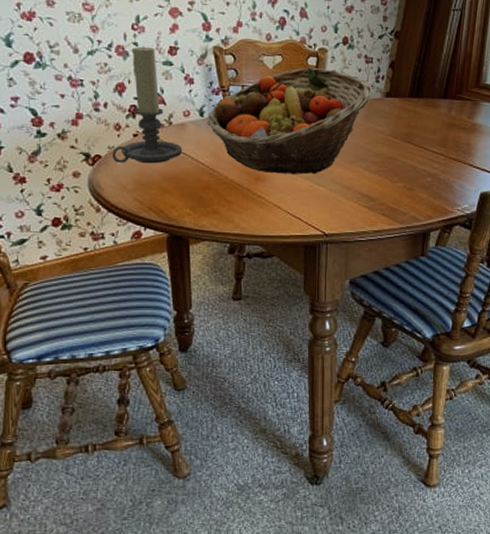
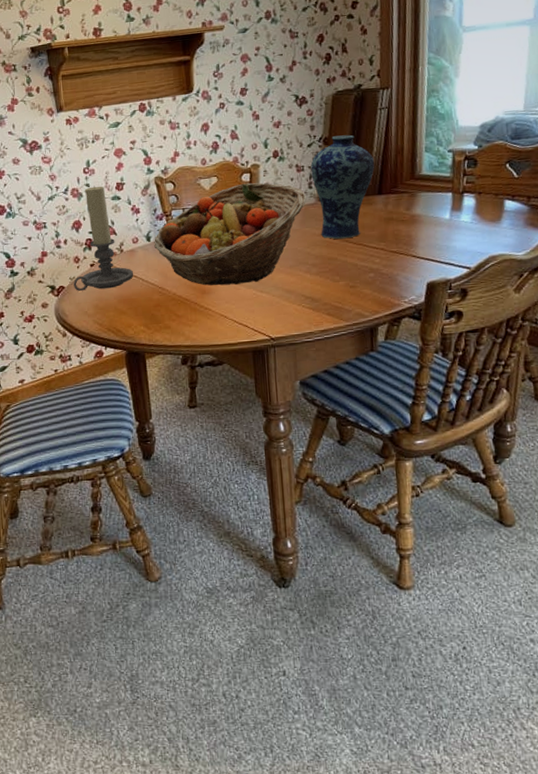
vase: none [380,31,443,139] -> present [310,135,375,239]

